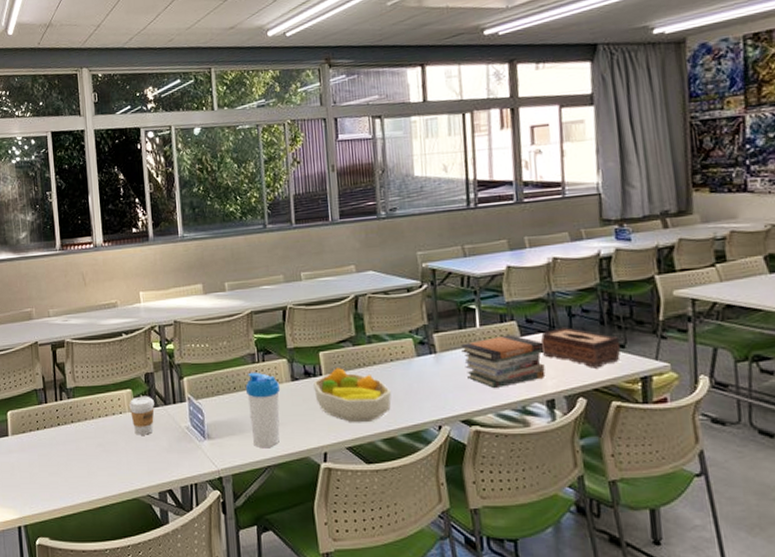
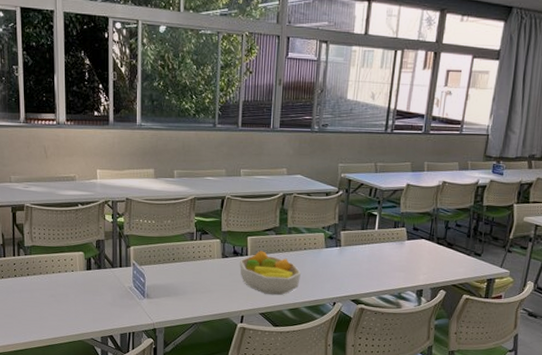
coffee cup: present [129,396,155,435] -> none [80,258,103,291]
water bottle: present [245,372,281,449] -> none [182,247,212,309]
book stack: present [461,334,546,388] -> none [361,238,423,277]
tissue box: present [540,327,621,368] -> none [420,236,478,270]

